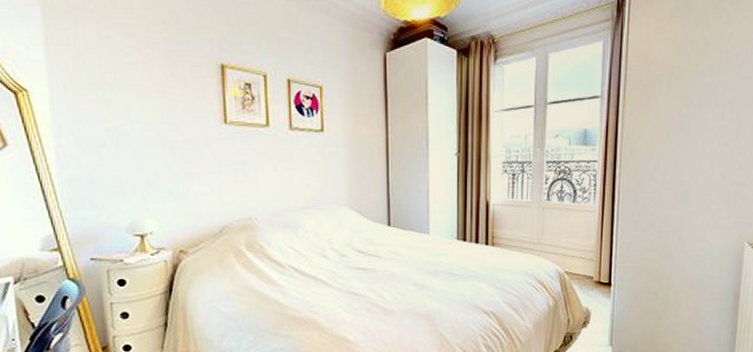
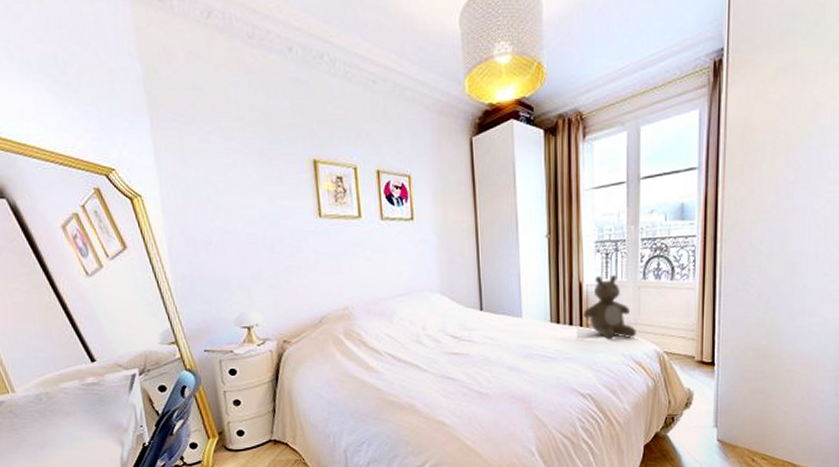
teddy bear: none [489,194,539,259] -> present [583,274,636,340]

